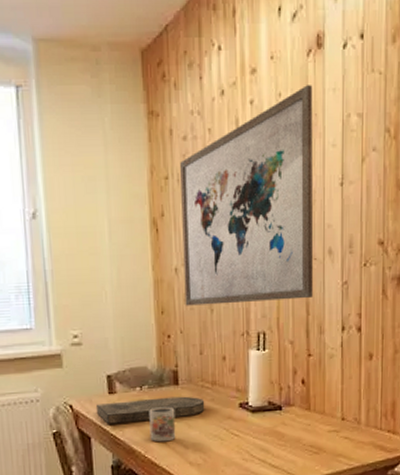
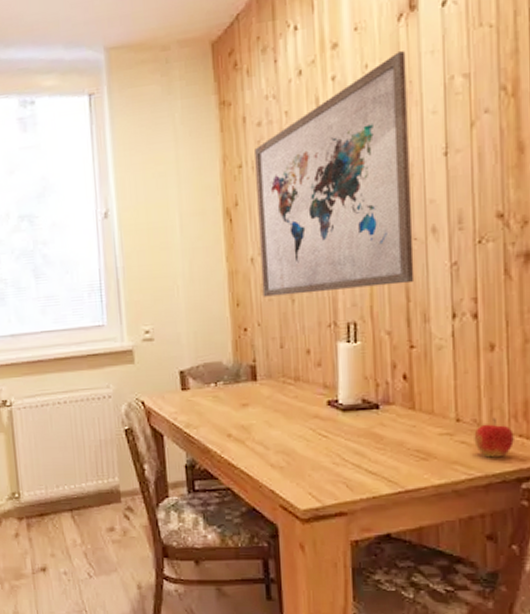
cutting board: present [95,396,205,424] -> none [168,393,287,422]
mug: present [149,407,176,442] -> none [225,404,255,442]
apple: none [354,416,384,450] -> present [474,417,514,458]

